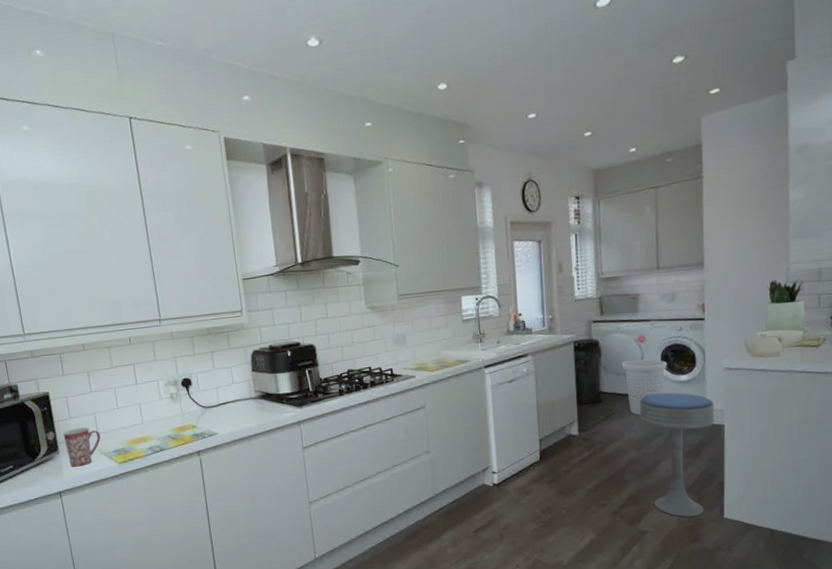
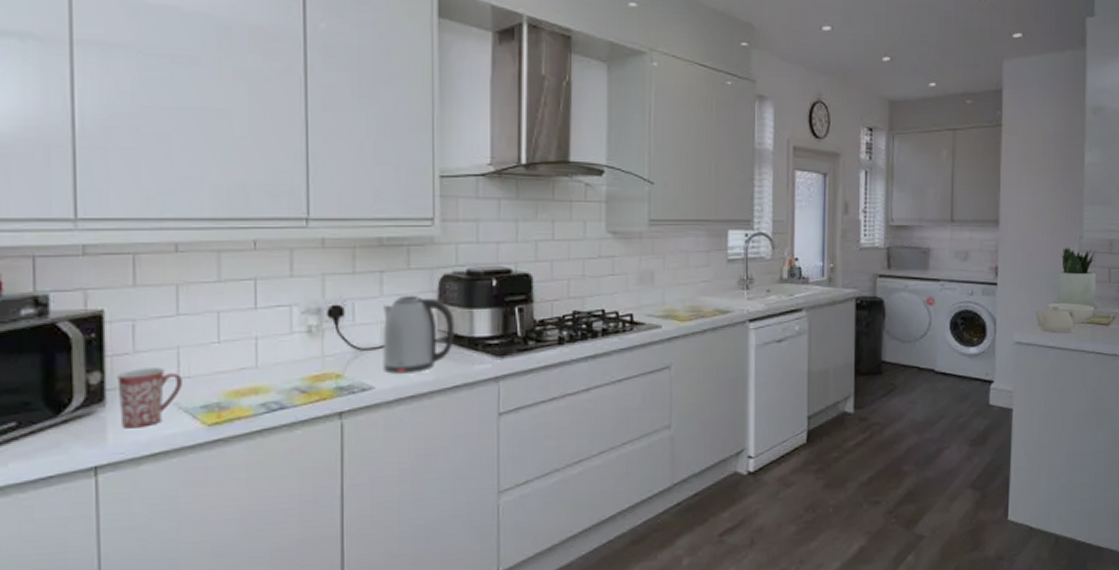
kettle: none [216,367,267,424] -> present [382,295,454,374]
laundry basket: present [621,359,667,416] -> none [907,325,956,393]
bar stool: present [639,392,714,518] -> none [923,366,1003,519]

